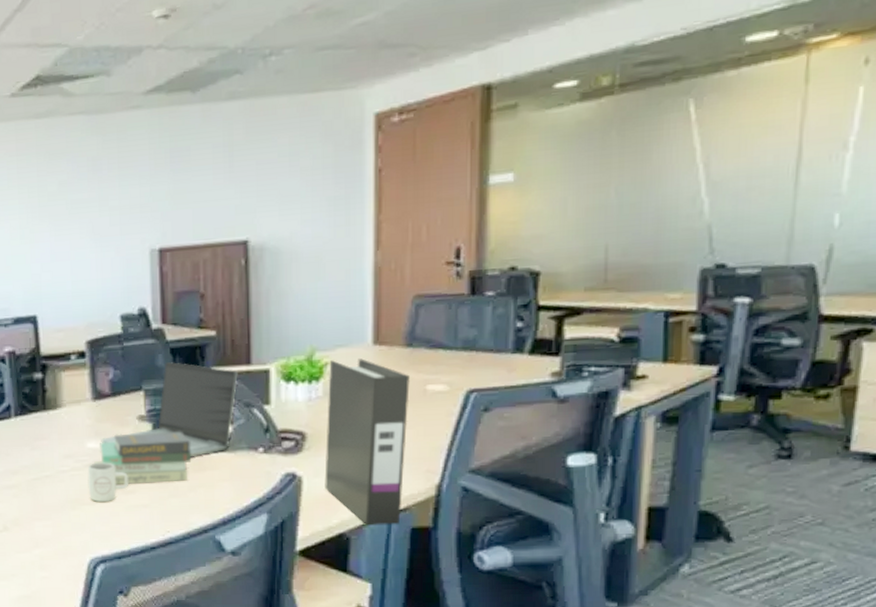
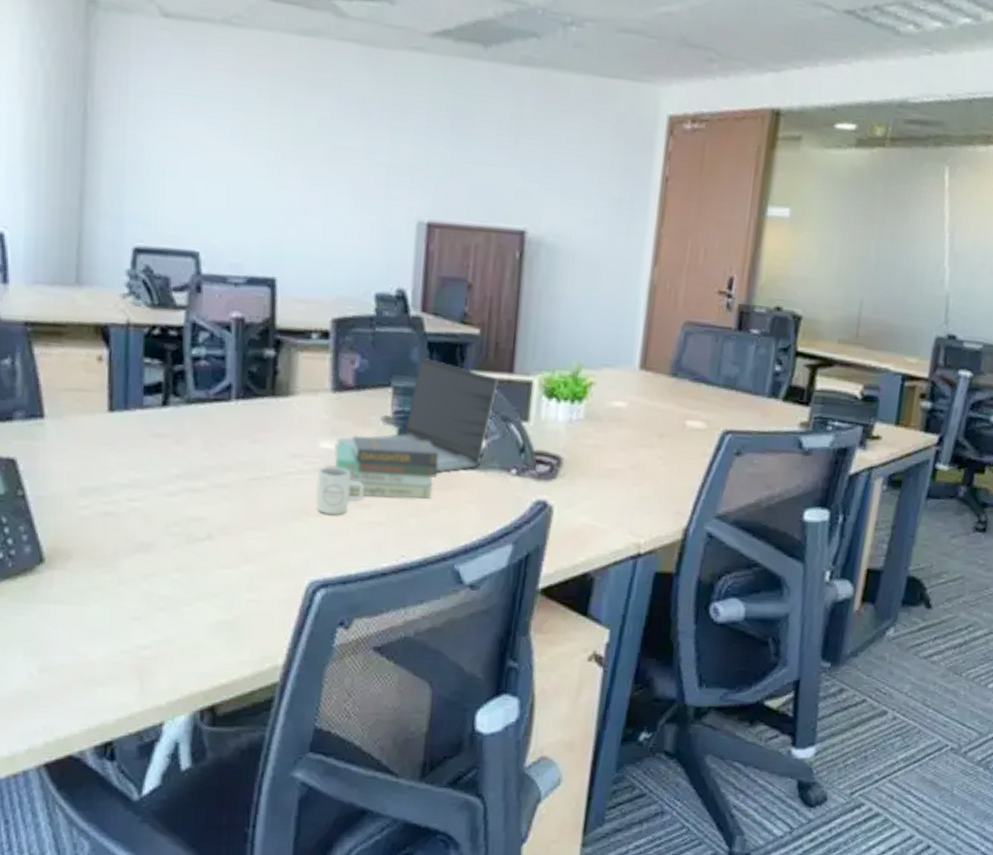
binder: present [324,358,410,526] -> none [575,380,671,568]

